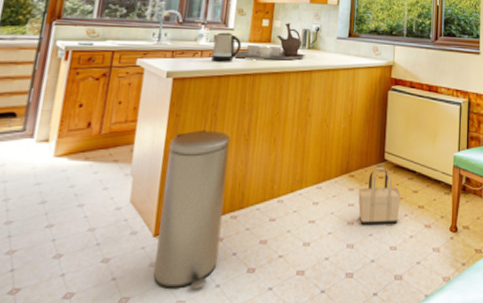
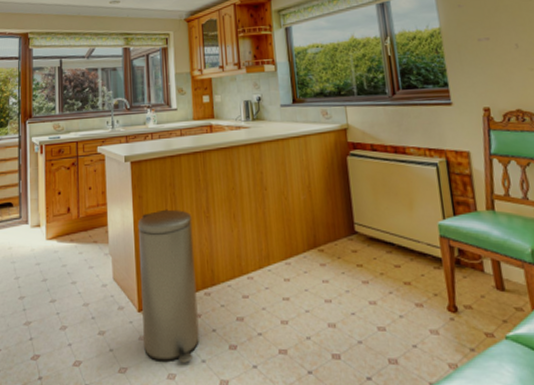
kettle: present [211,32,241,63] -> none [159,113,187,144]
tea set: present [233,23,305,61] -> none [180,96,251,138]
shopping bag: present [358,166,401,226] -> none [331,239,383,304]

